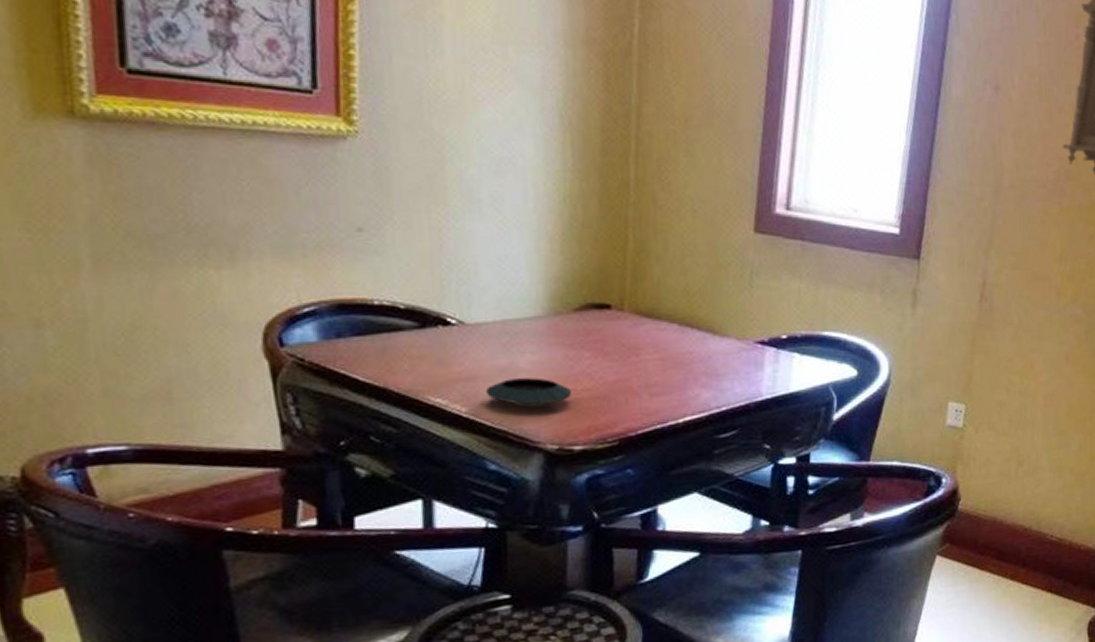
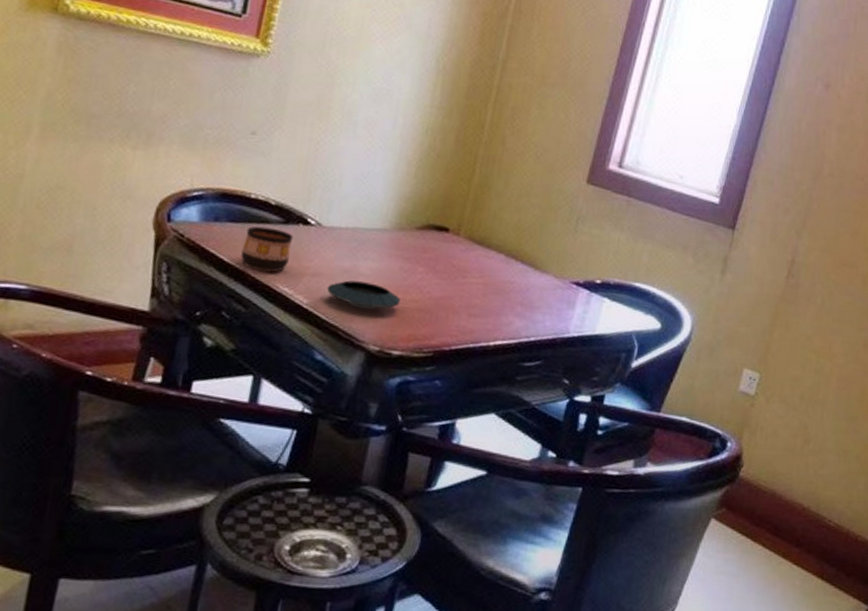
cup: none [377,335,435,385] -> present [241,226,294,273]

